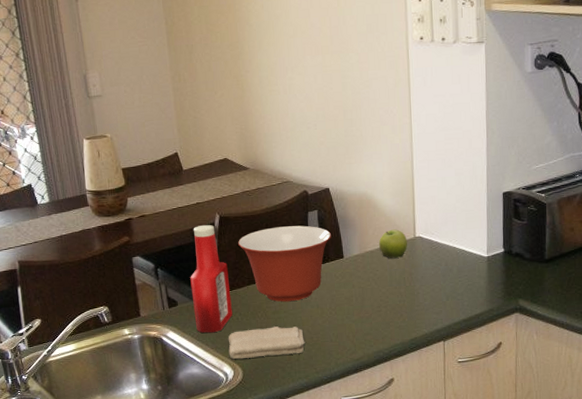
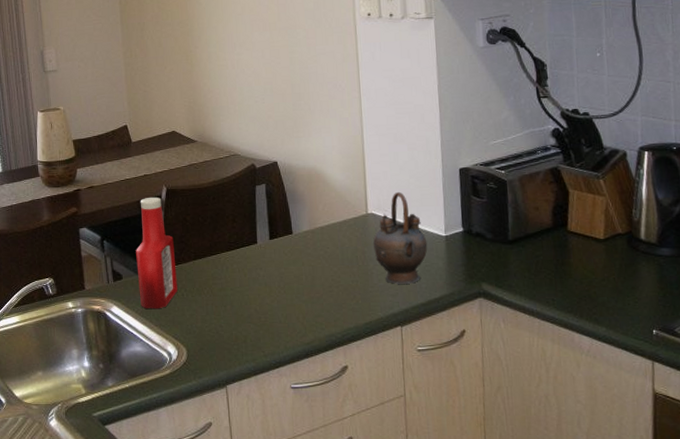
washcloth: present [228,326,305,359] -> none [172,304,253,338]
mixing bowl: present [238,225,331,302] -> none [185,199,279,279]
fruit: present [378,229,407,258] -> none [328,205,359,235]
teapot: none [420,215,471,303] -> present [373,191,428,284]

